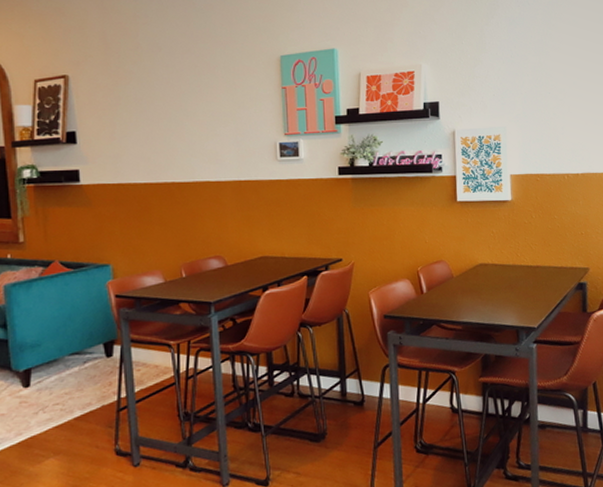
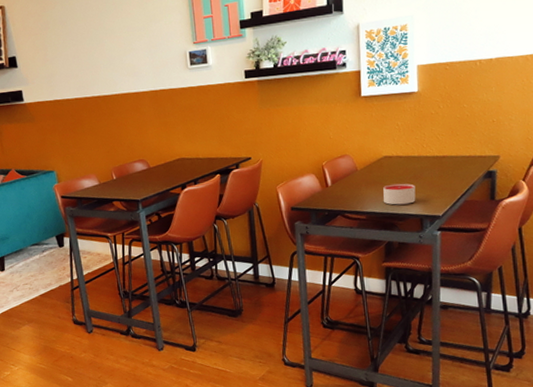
candle: none [479,292,512,315] -> present [383,183,416,205]

